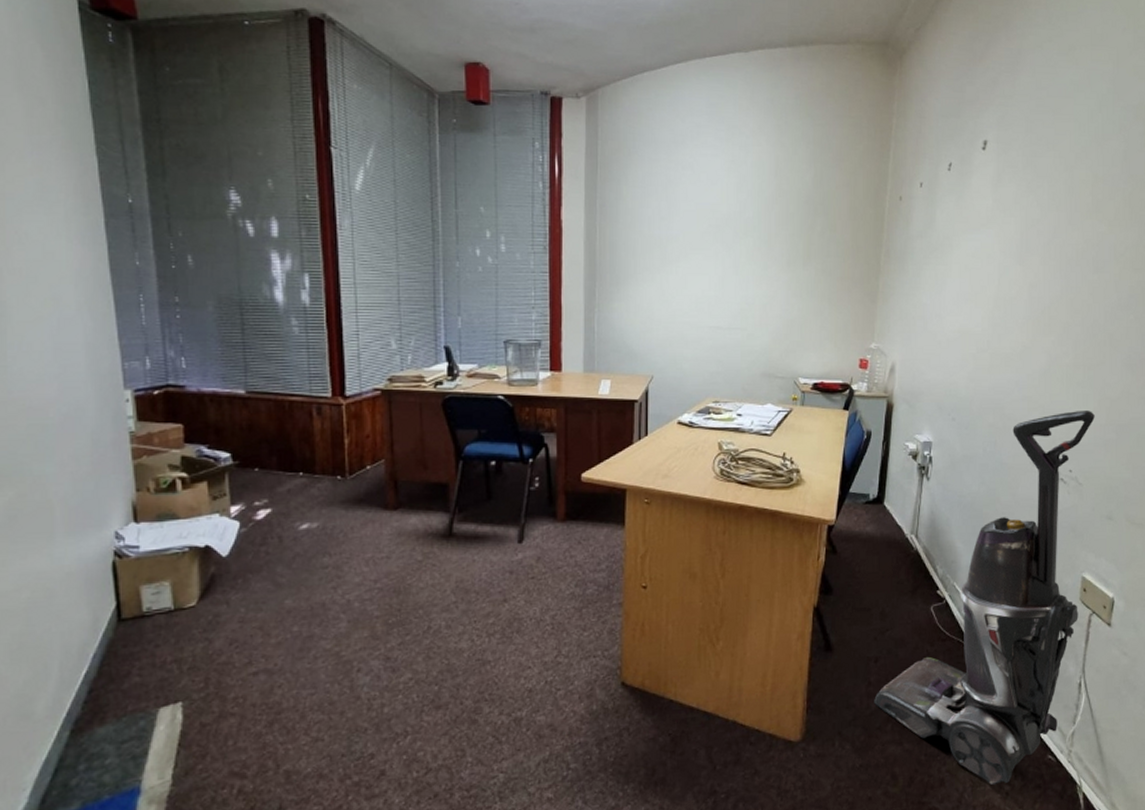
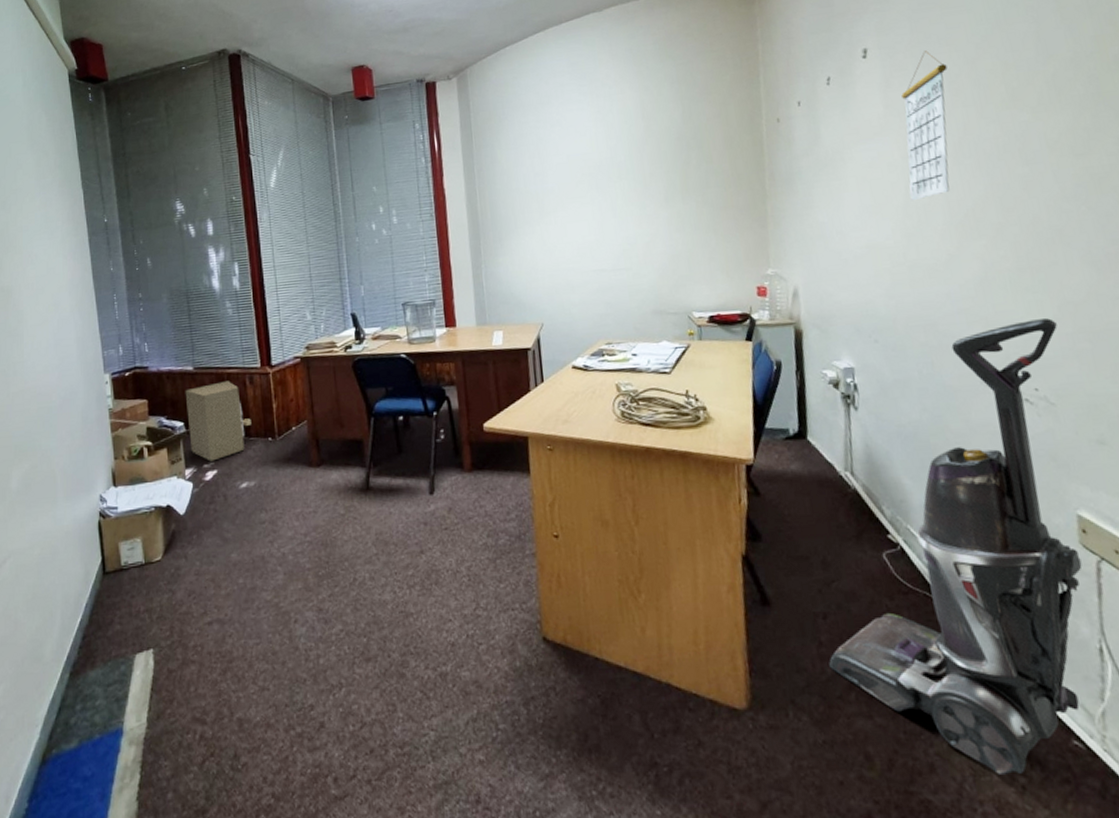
cardboard box: none [233,410,317,499] -> present [185,381,252,462]
calendar: none [1001,152,1050,294] -> present [901,51,950,202]

